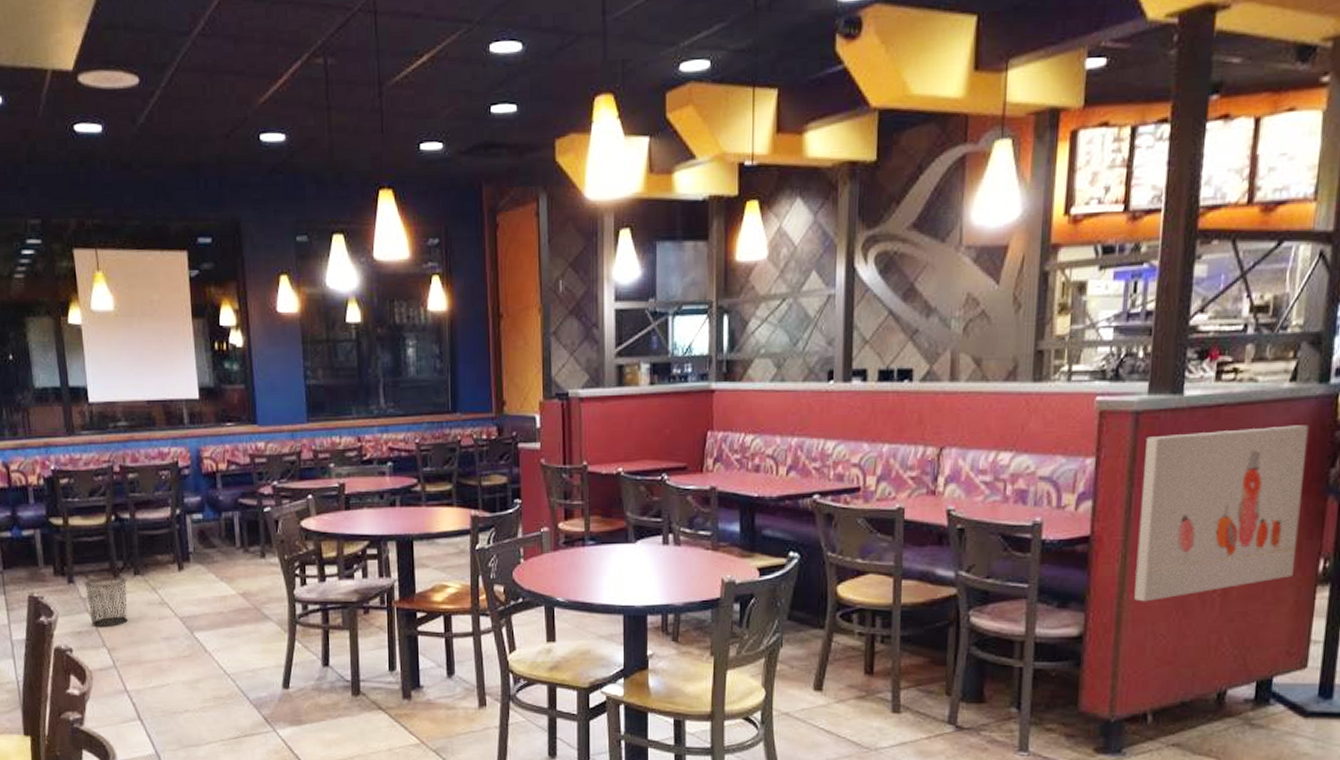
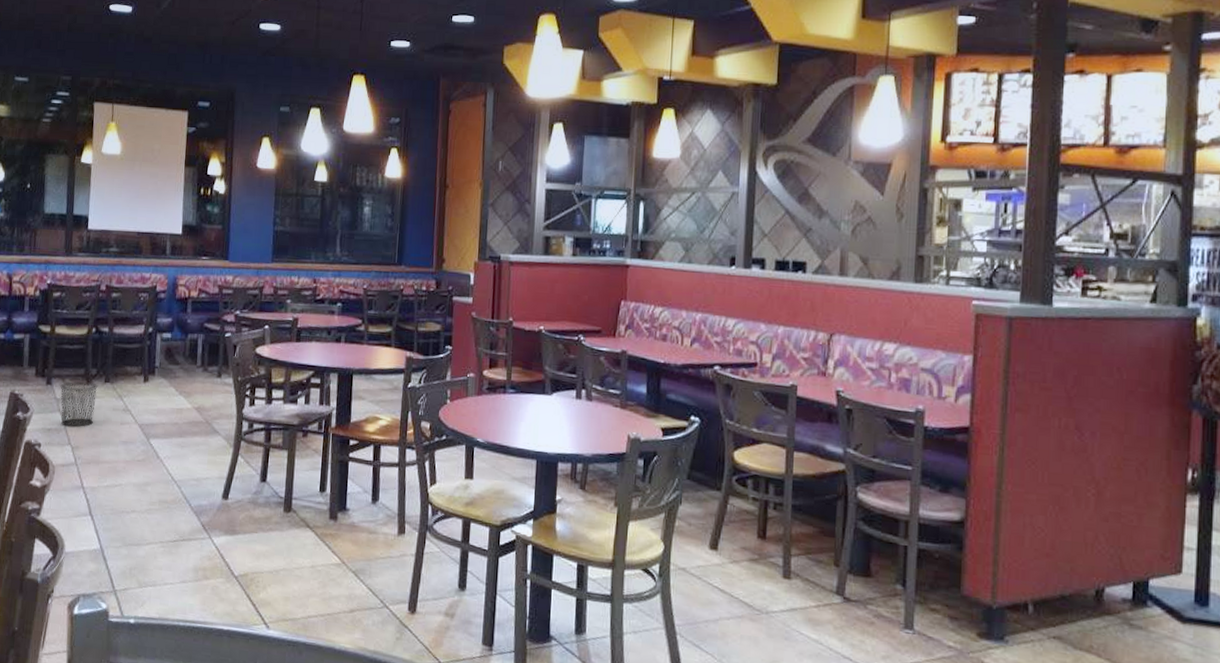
wall art: present [1134,425,1309,602] -> none [1012,341,1171,495]

